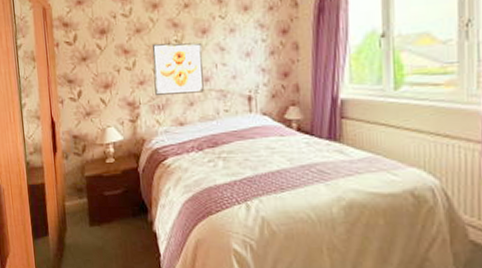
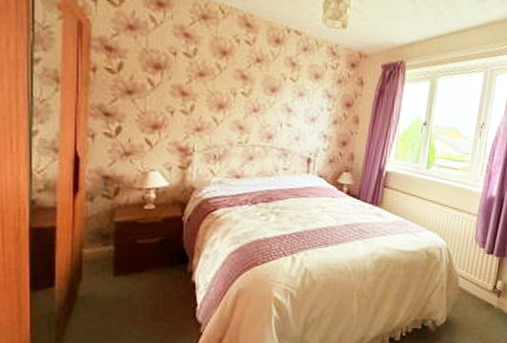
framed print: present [151,42,204,95] -> none [213,91,270,149]

